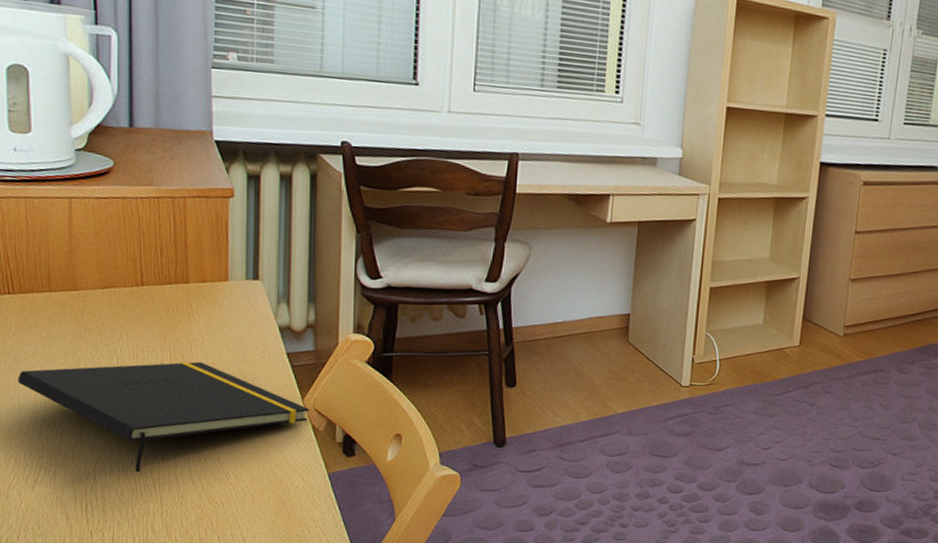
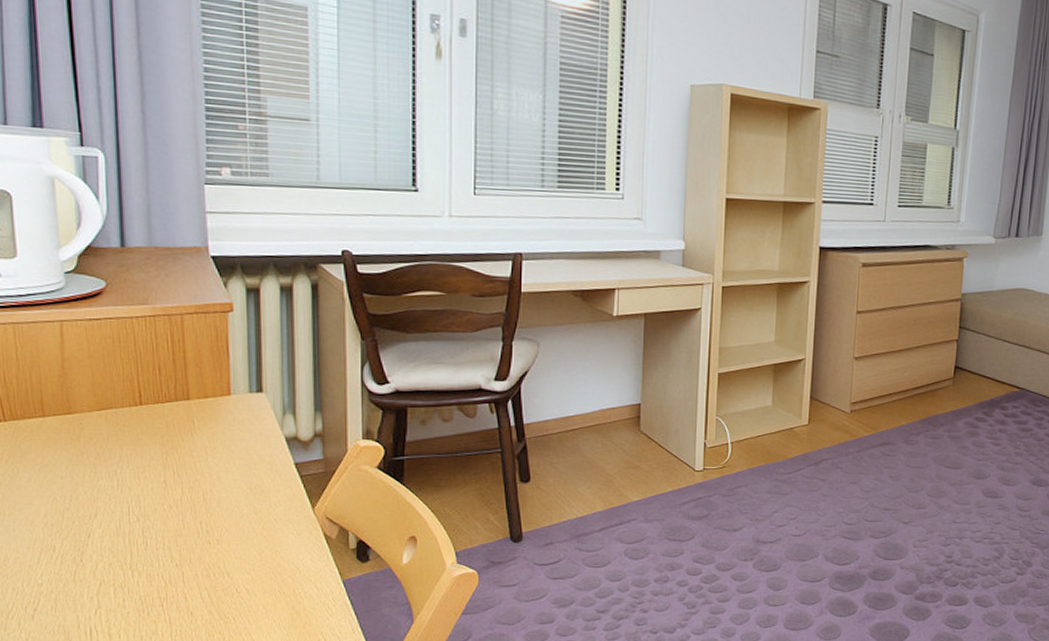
notepad: present [17,361,310,473] -> none [11,477,321,593]

